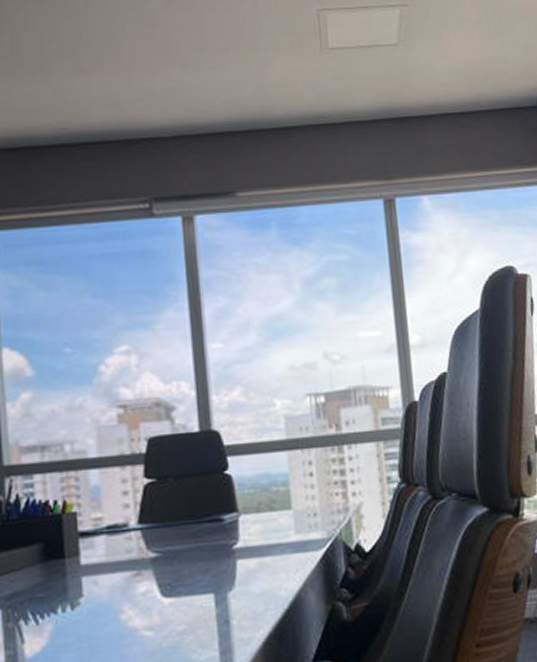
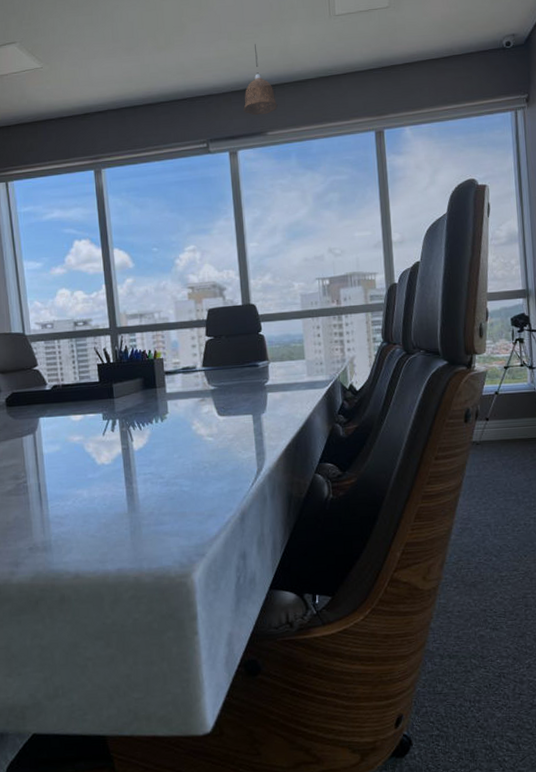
pendant lamp: none [203,76,252,168] -> present [243,44,278,115]

